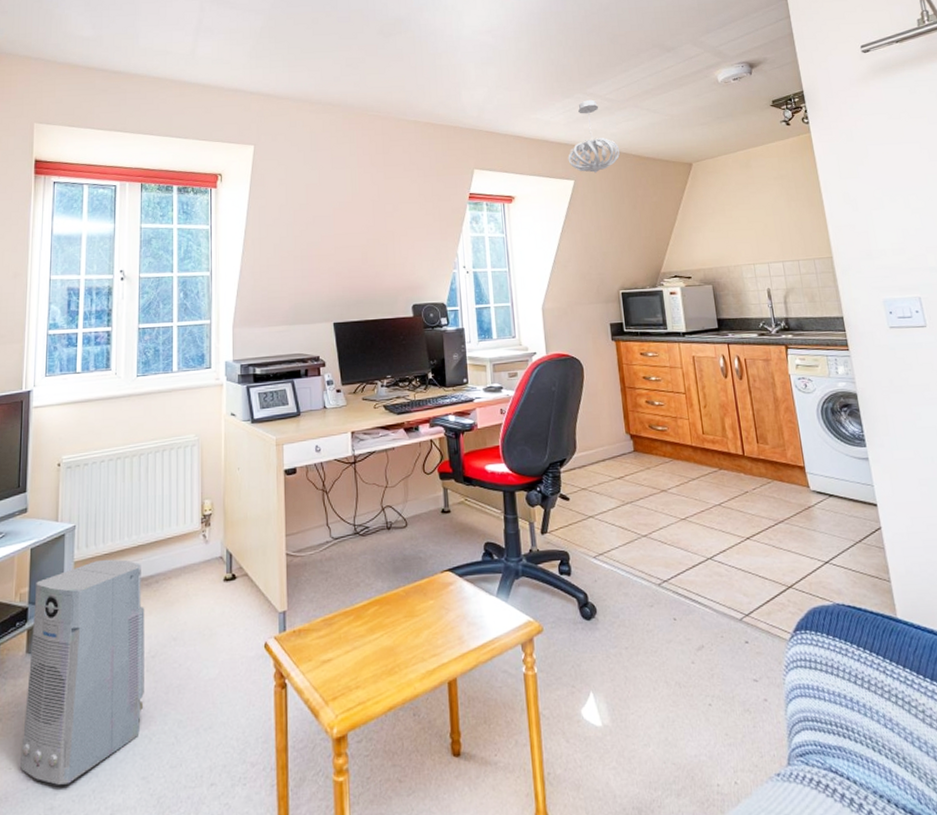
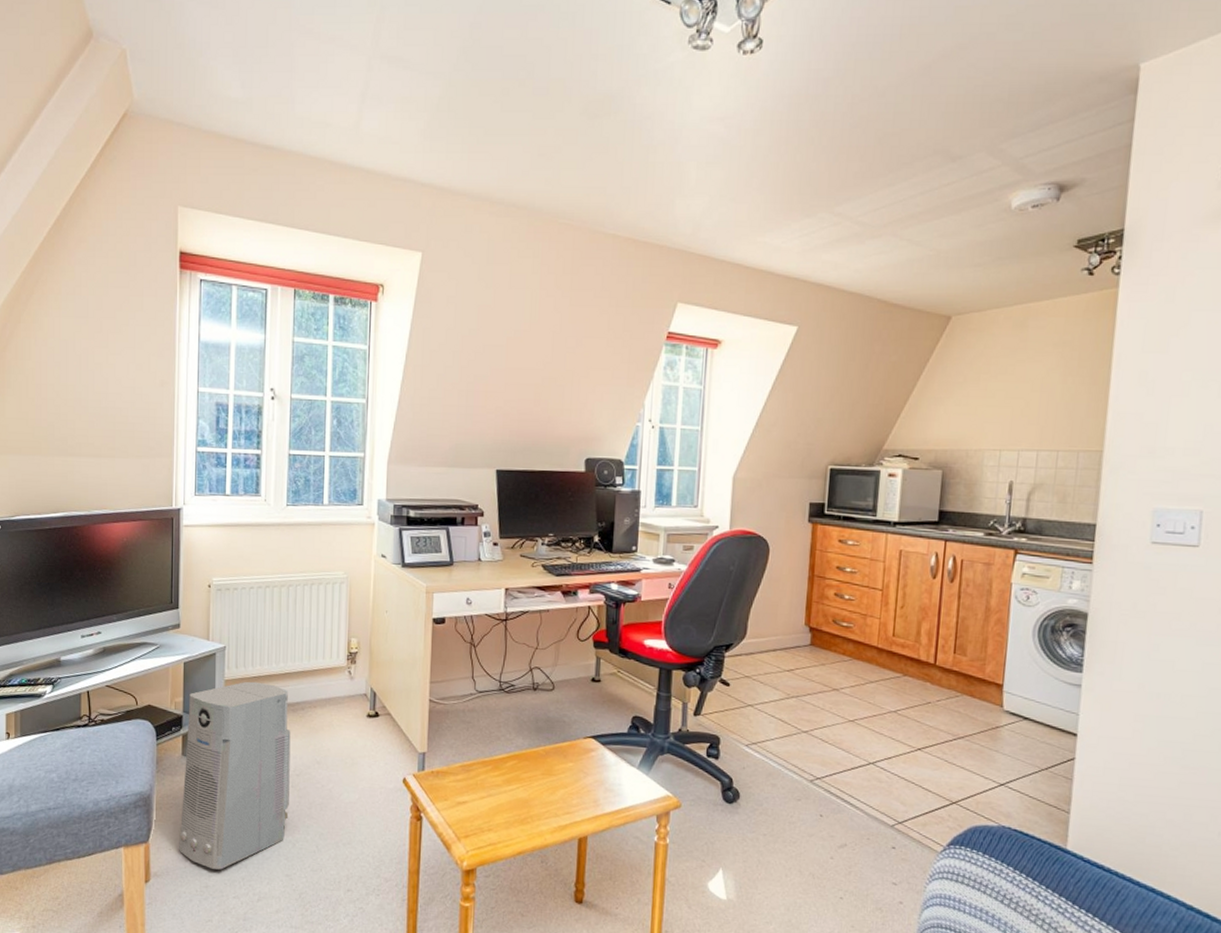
pendant light: present [568,99,621,174] -> none [794,221,863,320]

